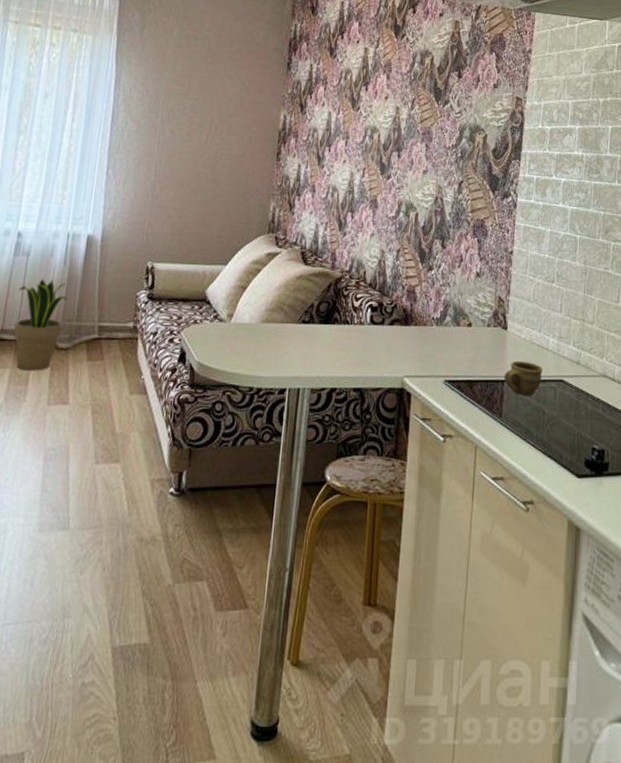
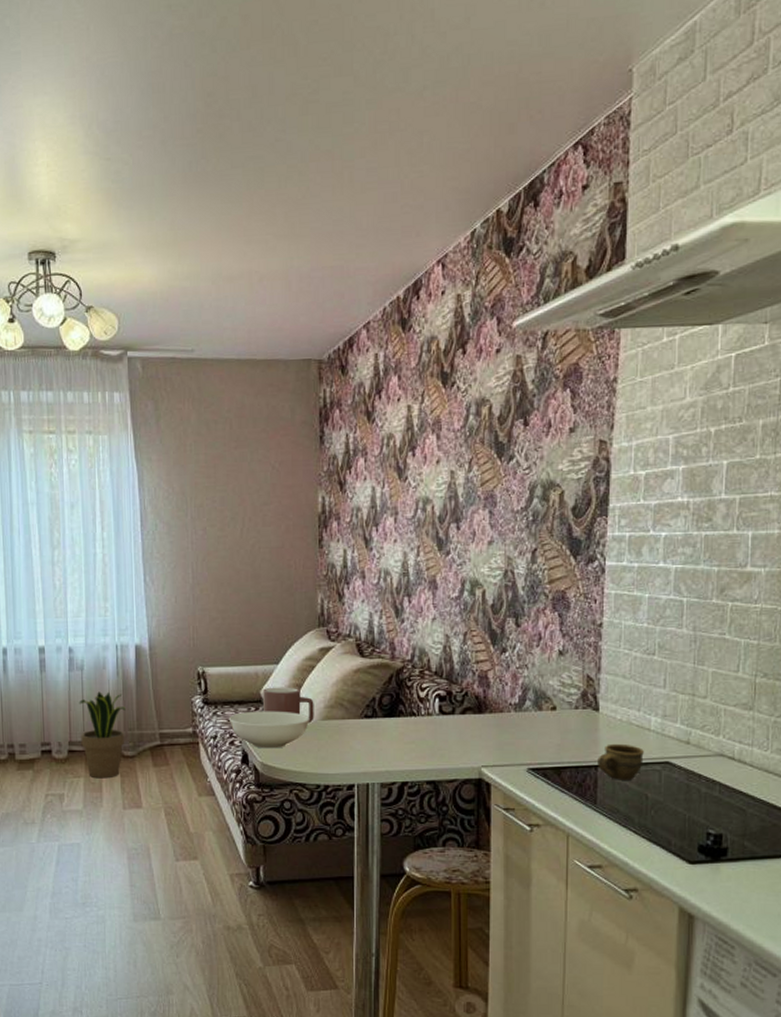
bowl: none [171,309,251,349] -> present [228,711,310,749]
mug: none [205,287,256,325] -> present [262,687,314,724]

